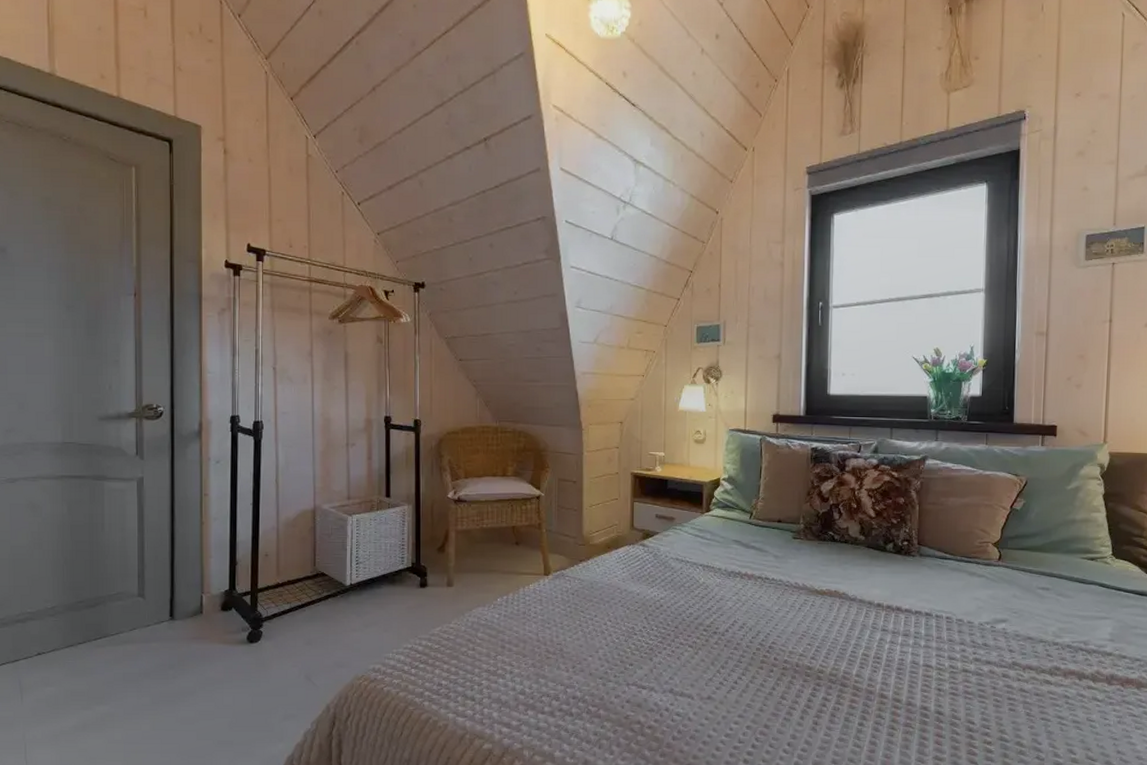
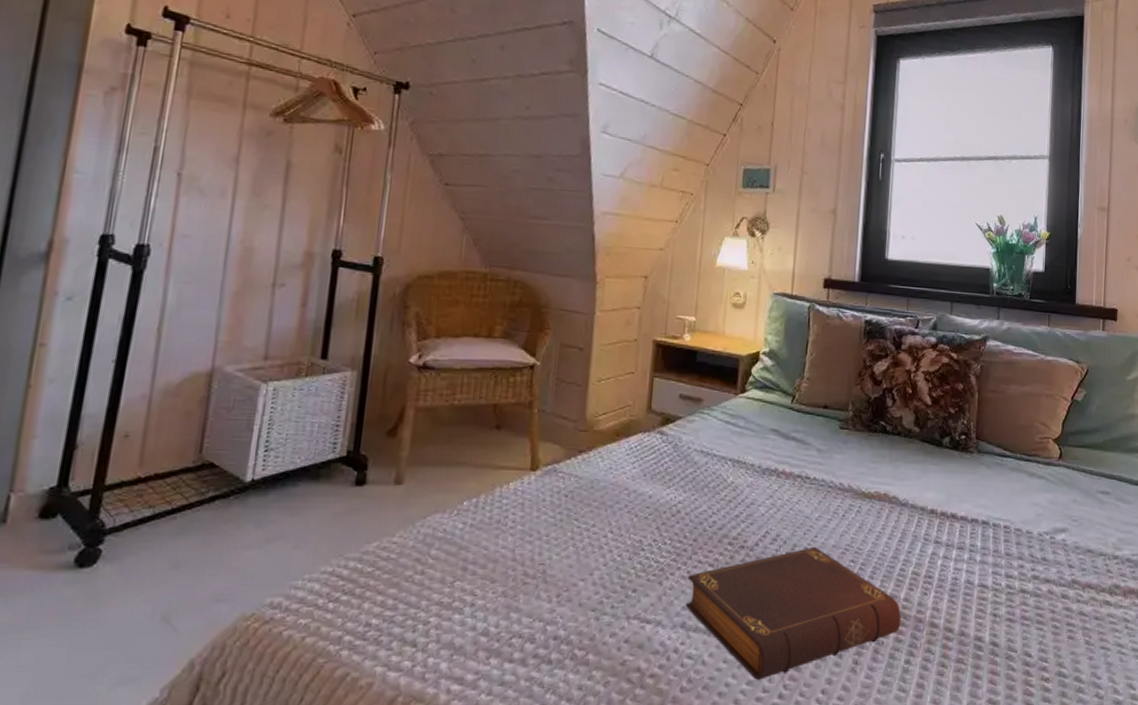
book: none [672,632,854,733] -> present [685,546,902,680]

